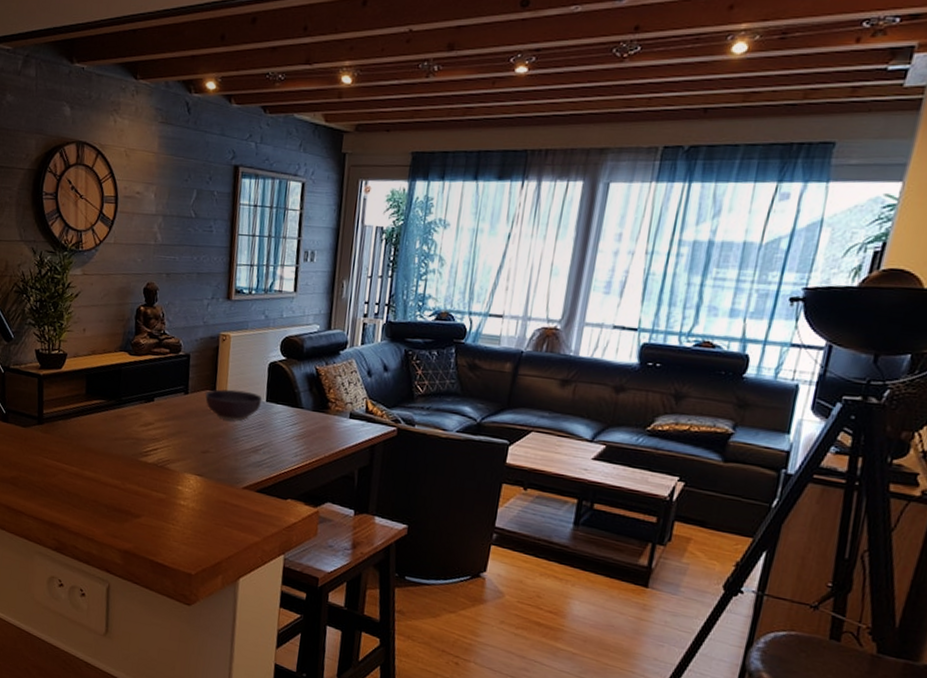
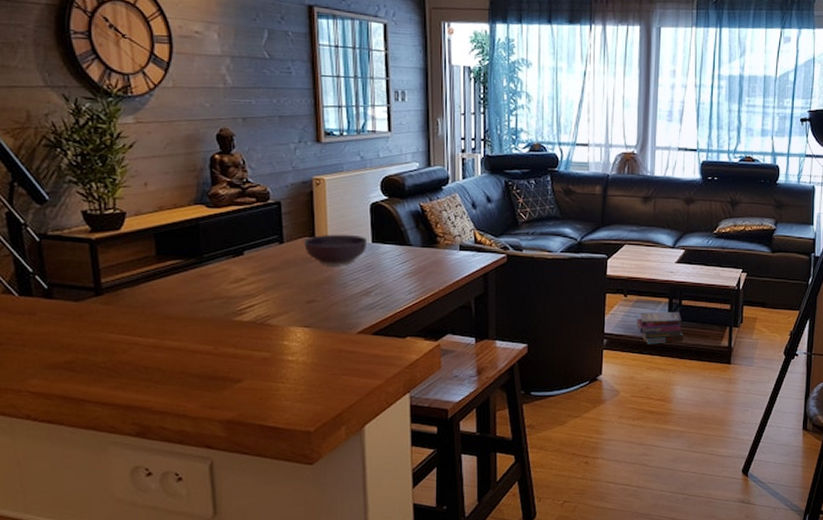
books: none [534,510,592,551] -> present [636,311,684,345]

